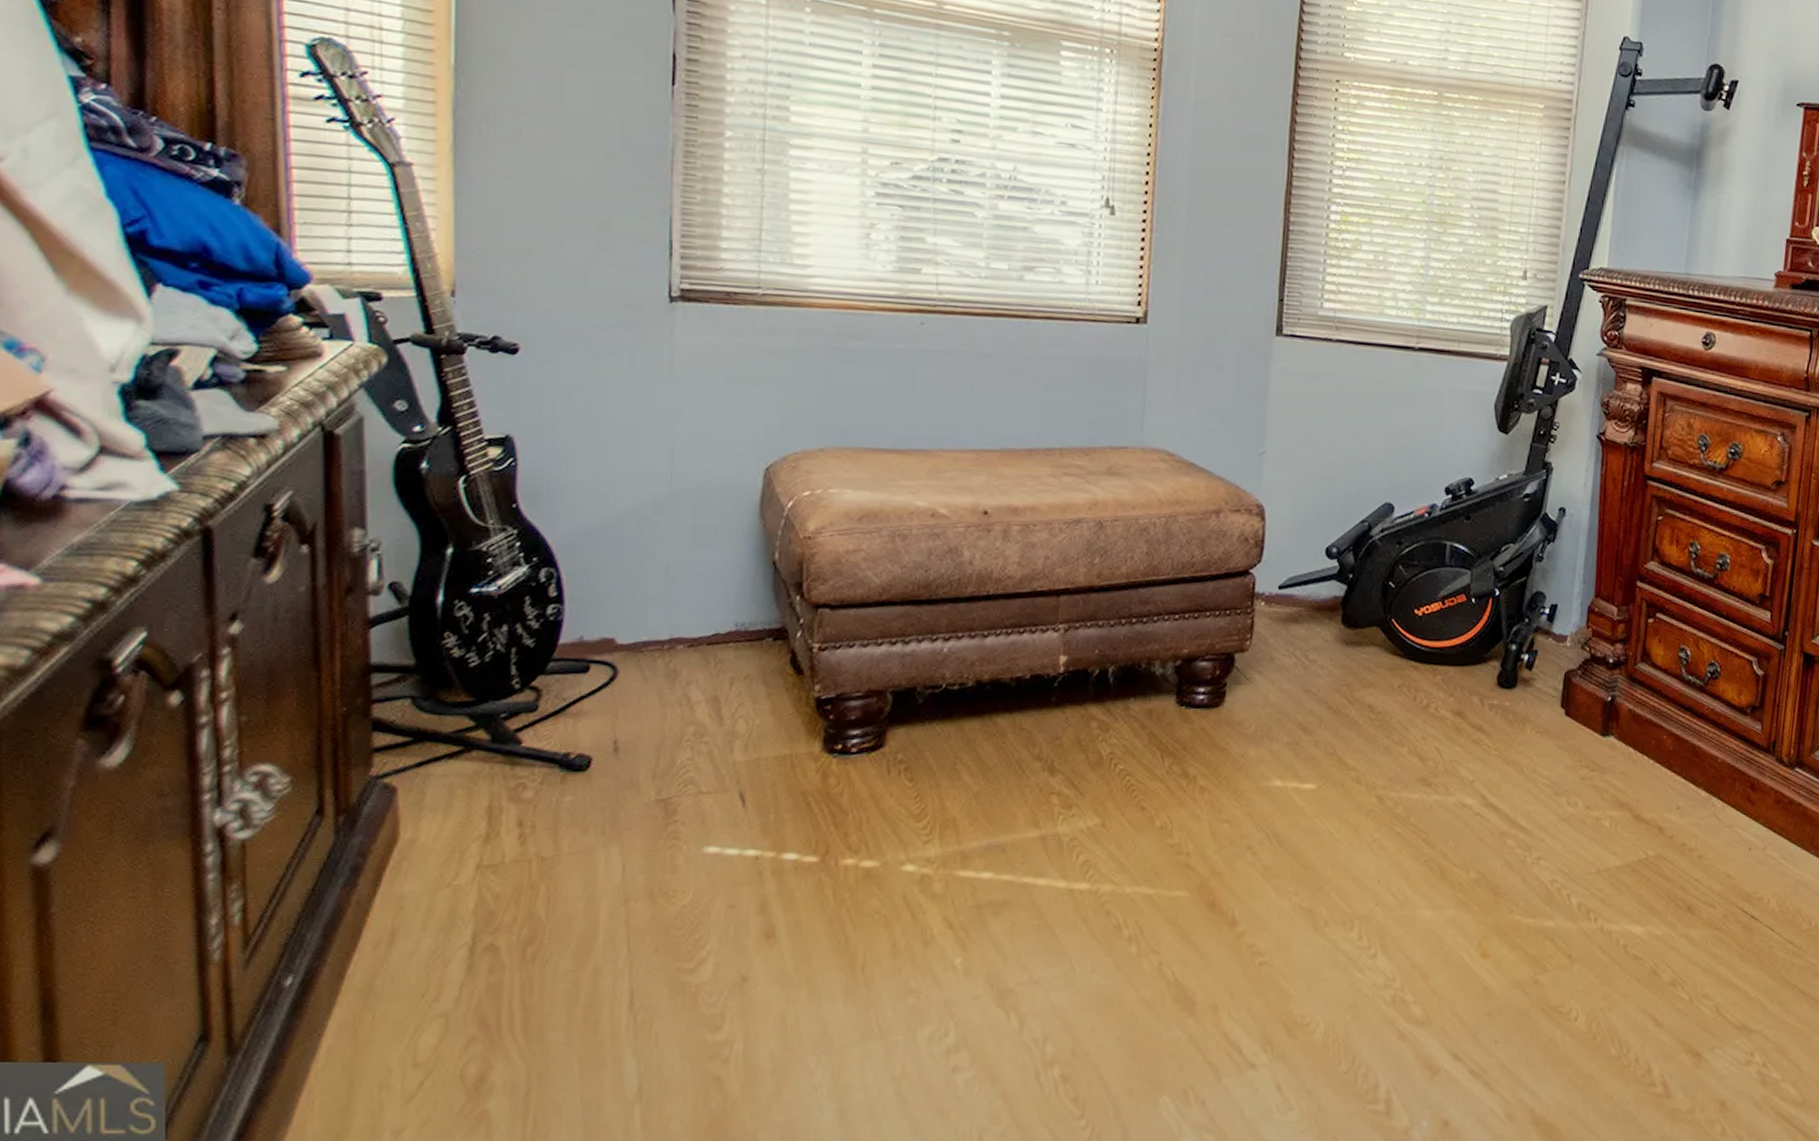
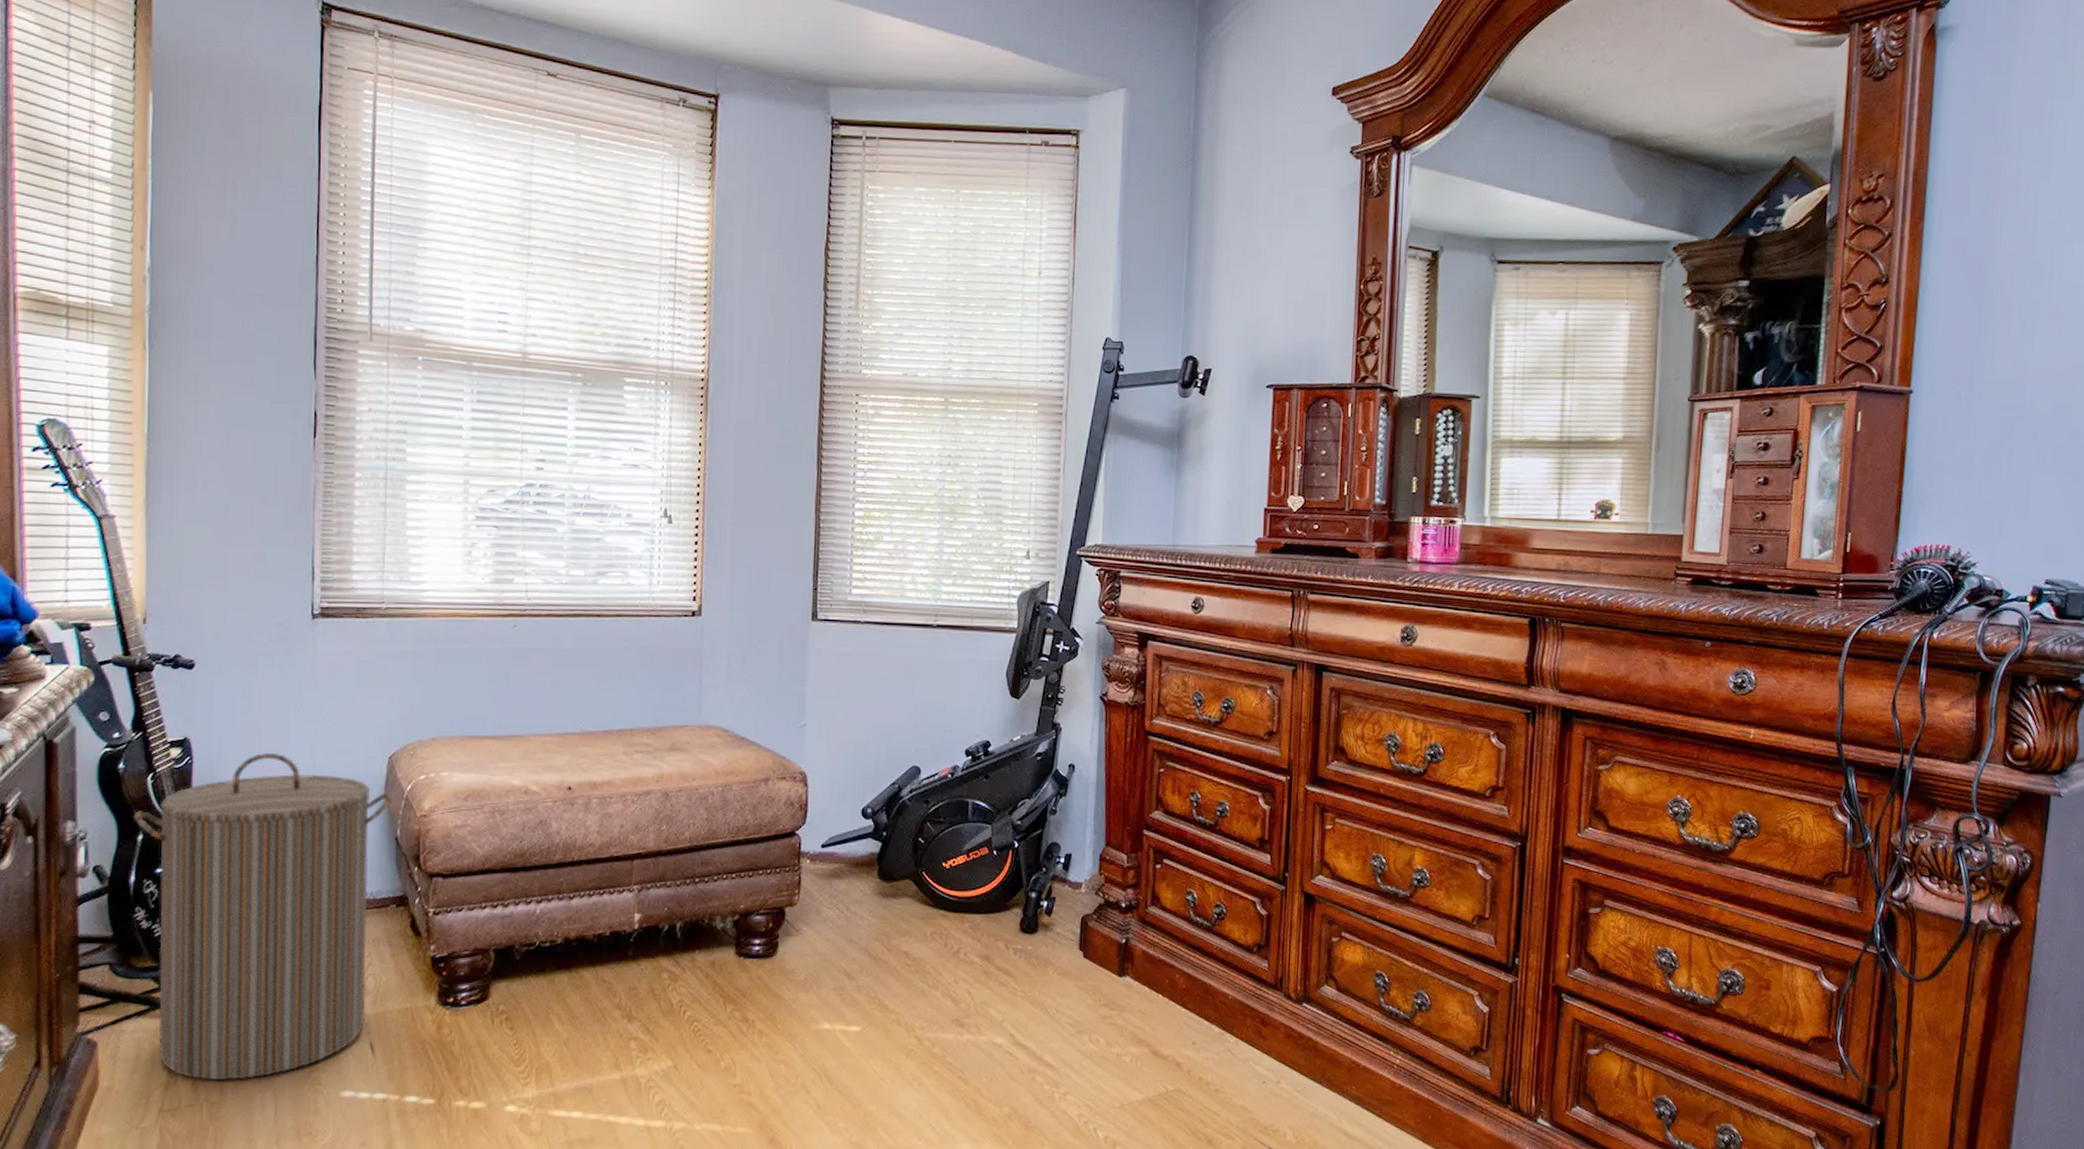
laundry hamper: none [440,457,770,833] -> present [133,752,393,1081]

